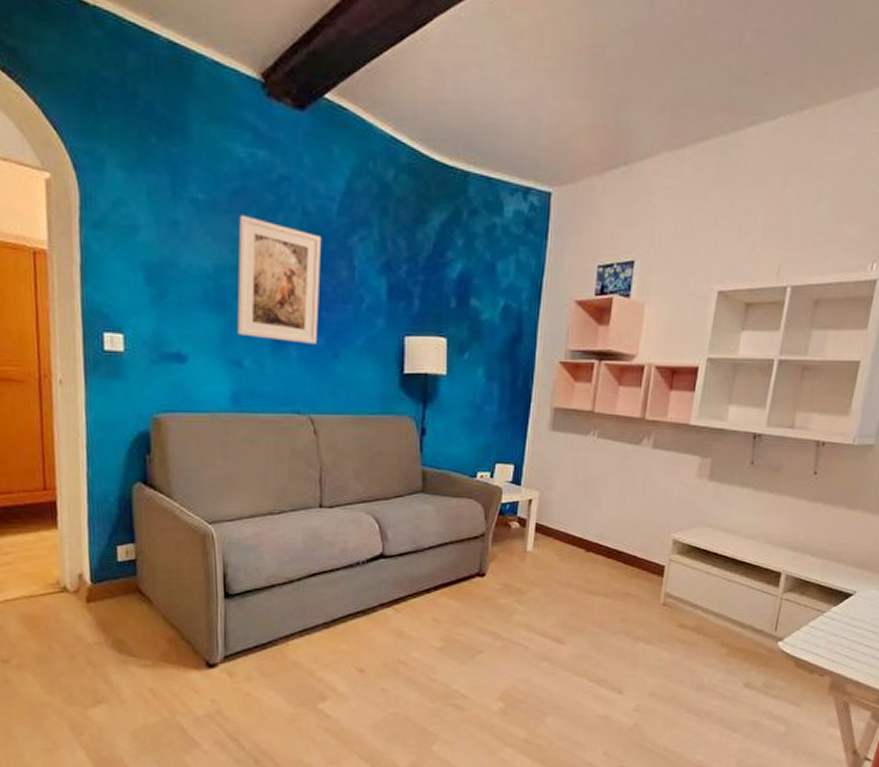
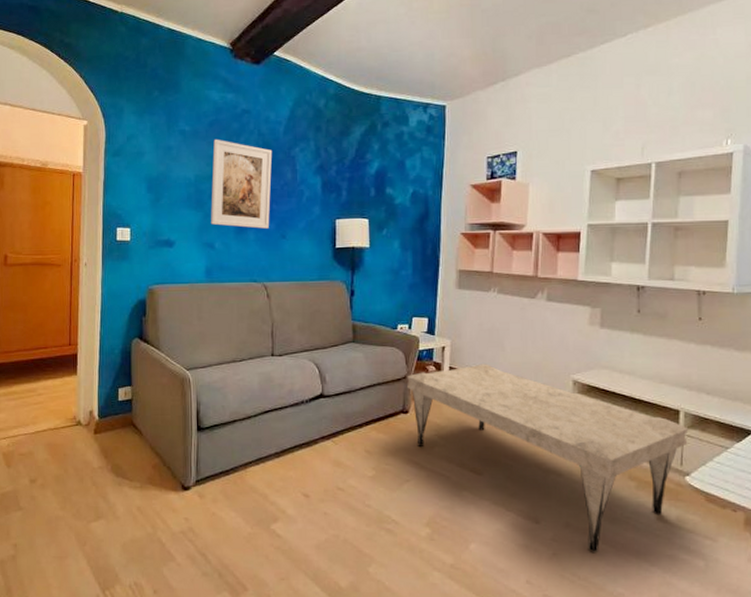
coffee table: none [484,520,788,723] -> present [406,364,689,554]

